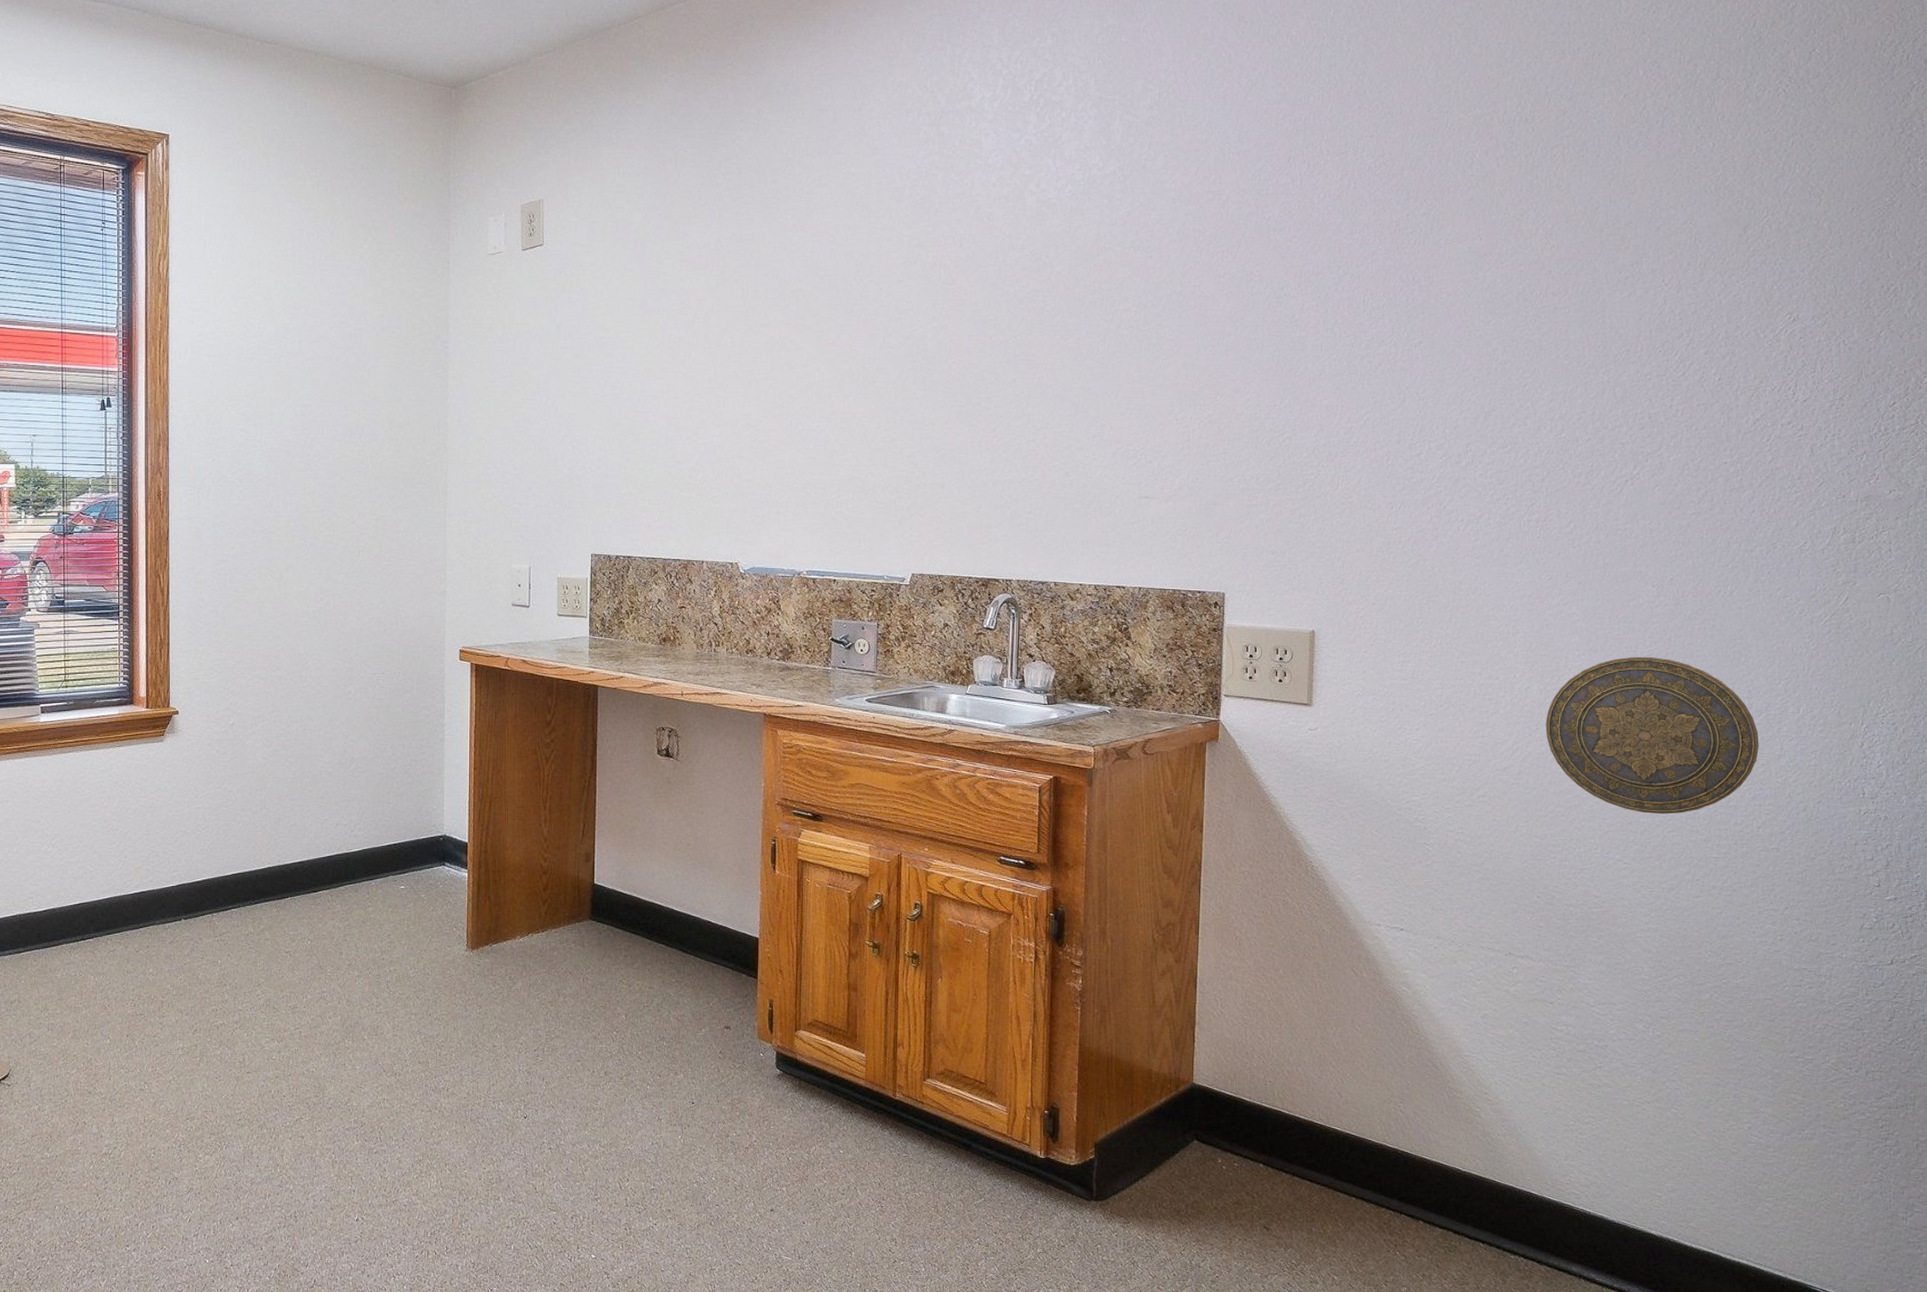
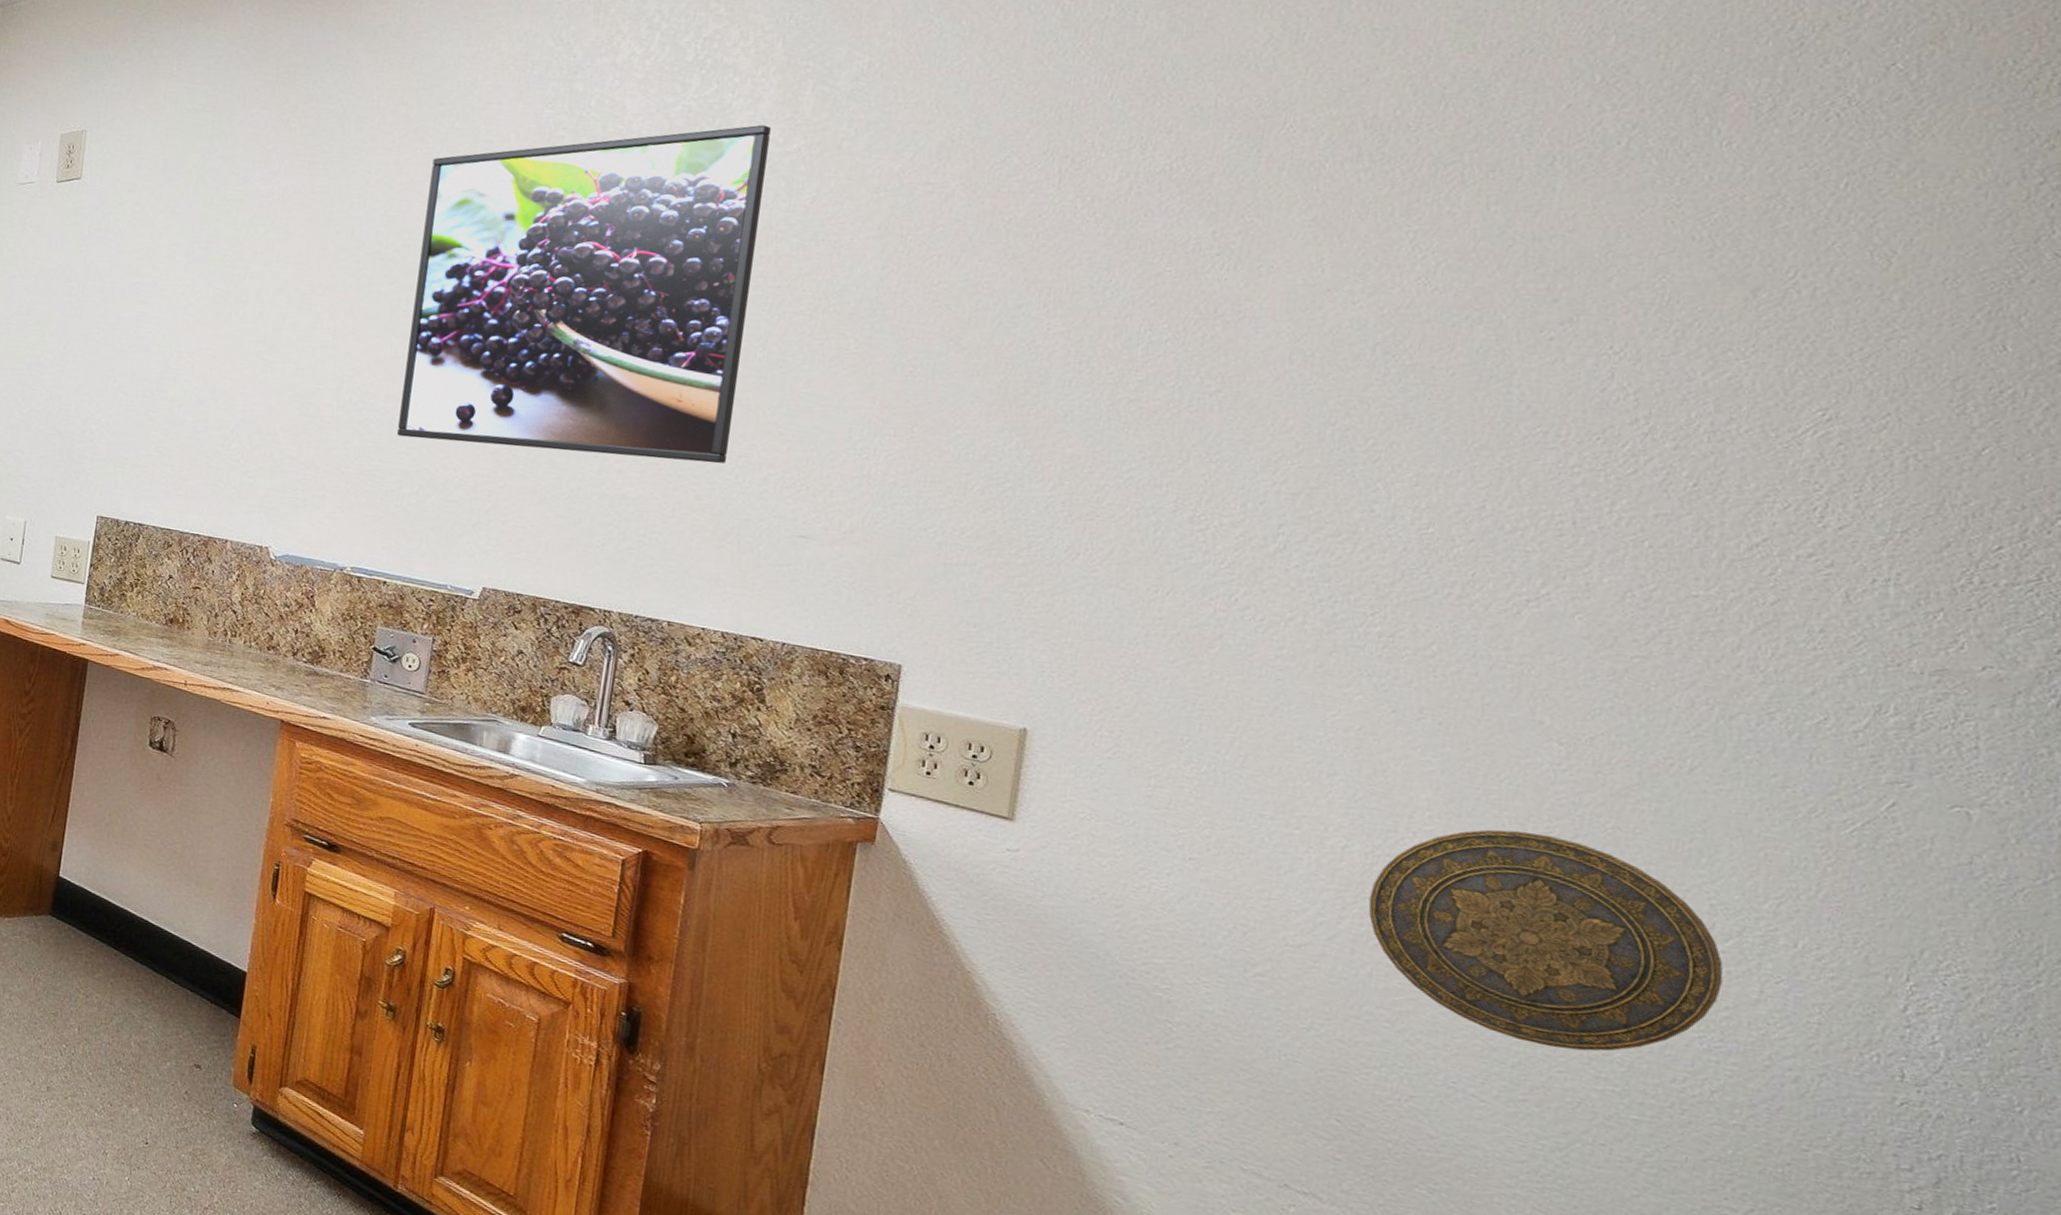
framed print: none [832,152,1092,451] -> present [397,124,771,464]

